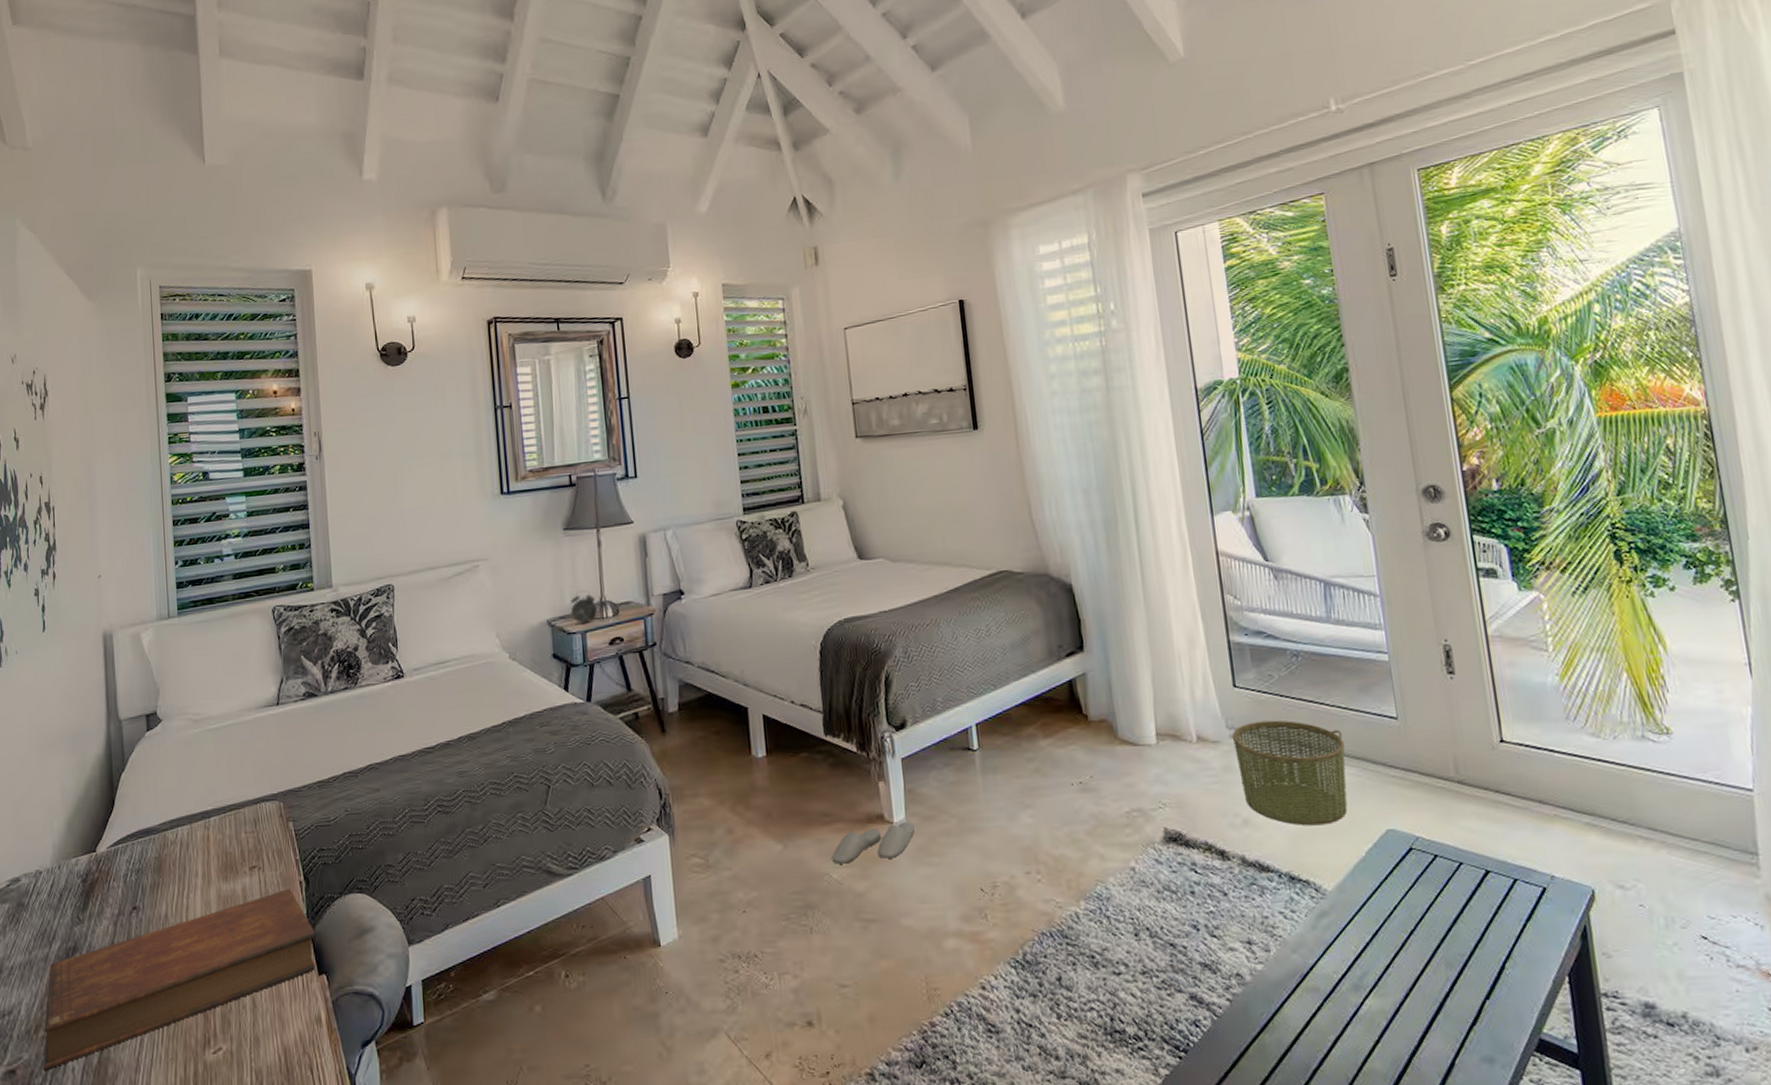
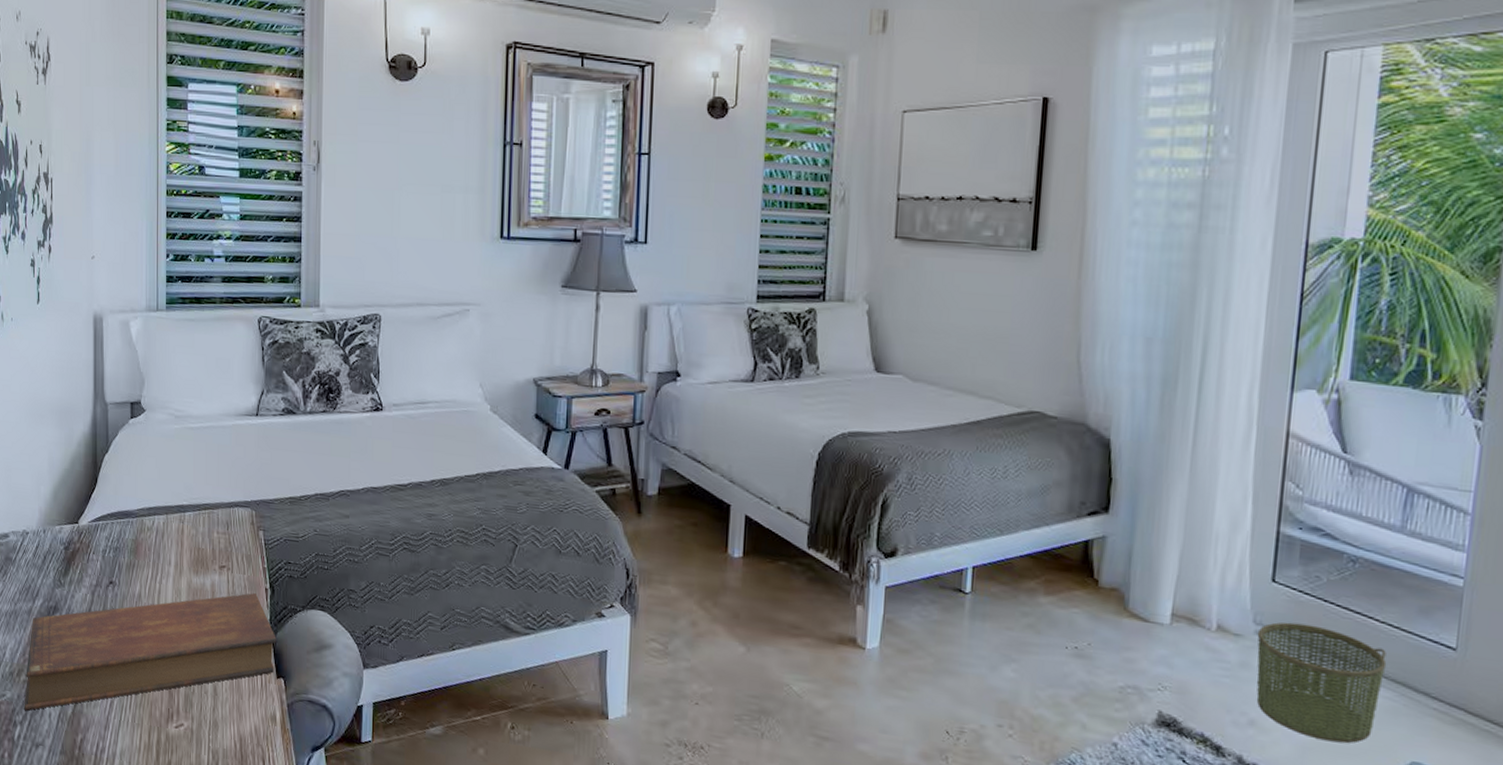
alarm clock: present [570,590,597,625] -> none [559,353,587,390]
slippers: present [832,821,915,864] -> none [795,648,887,683]

